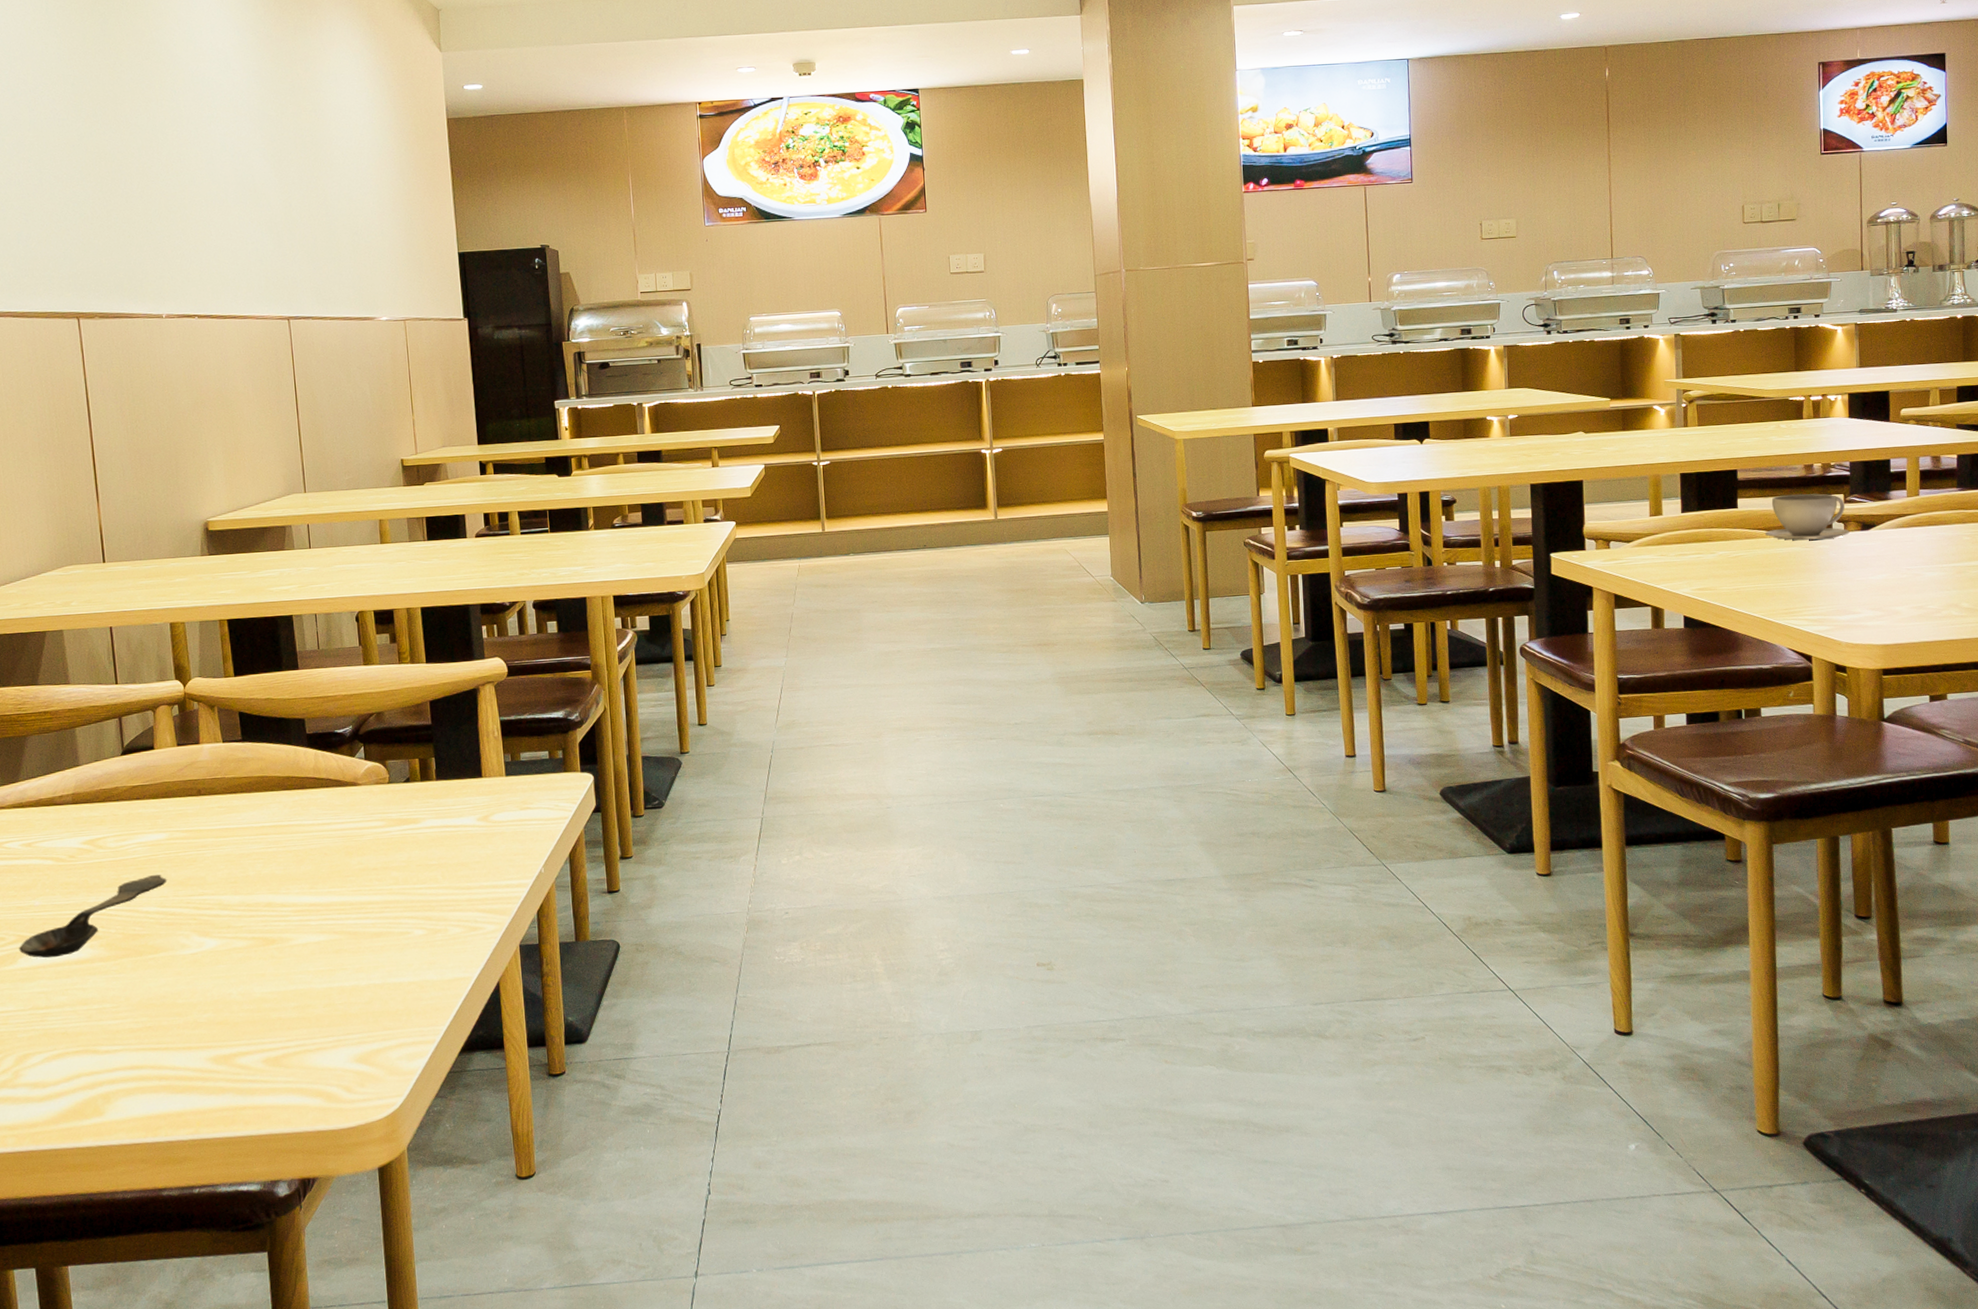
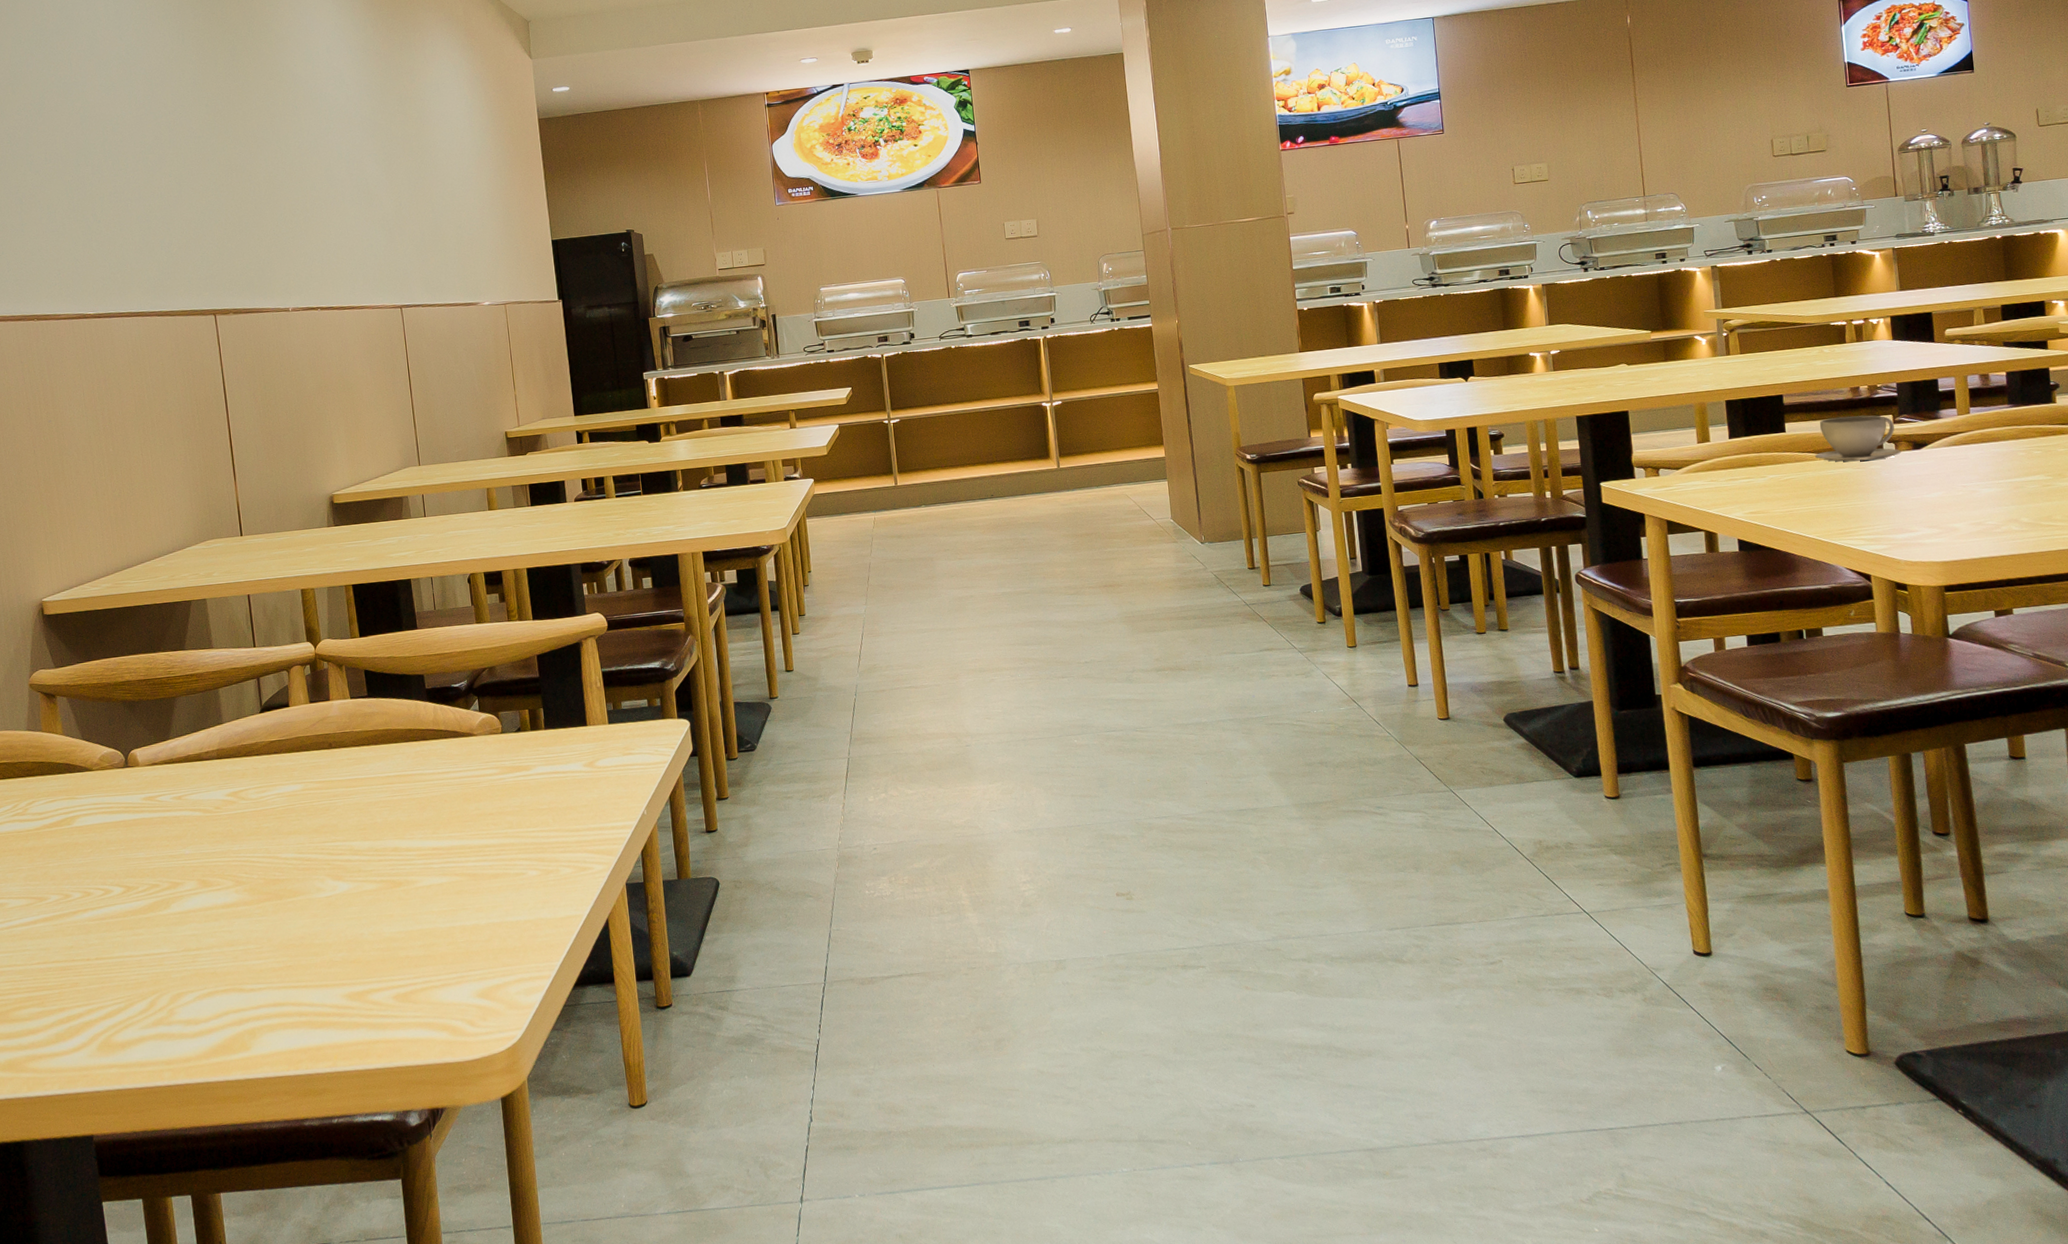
spoon: present [19,874,167,959] -> none [172,822,303,903]

